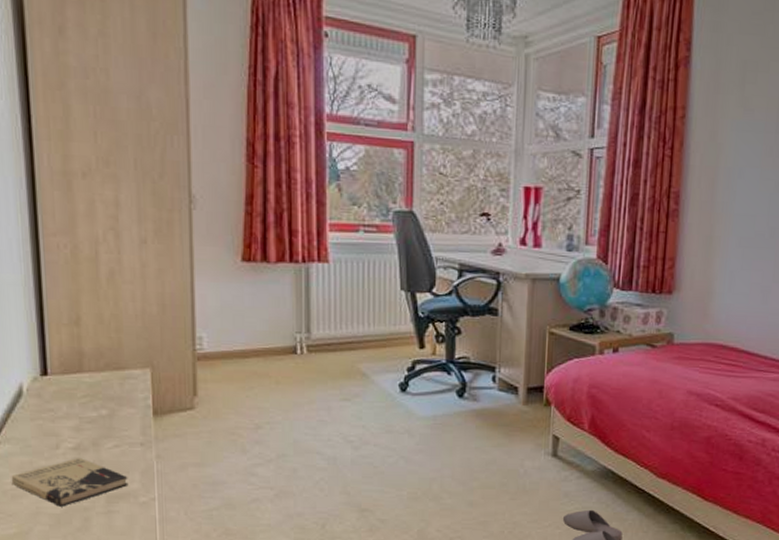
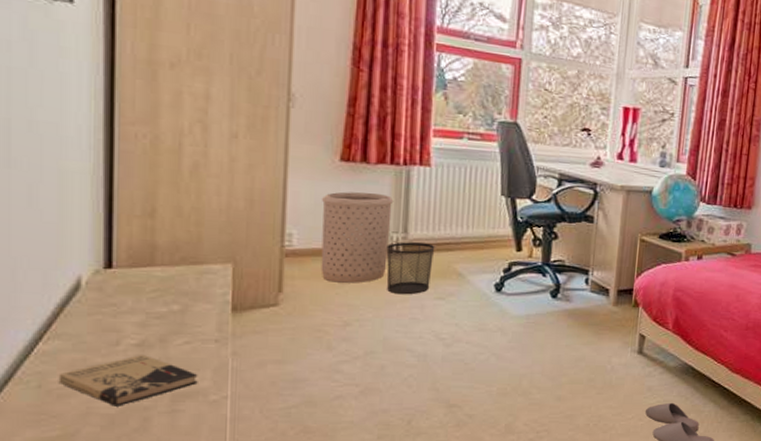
laundry basket: none [228,292,295,386] -> present [321,192,394,283]
waste bin: none [291,342,338,397] -> present [386,242,435,295]

